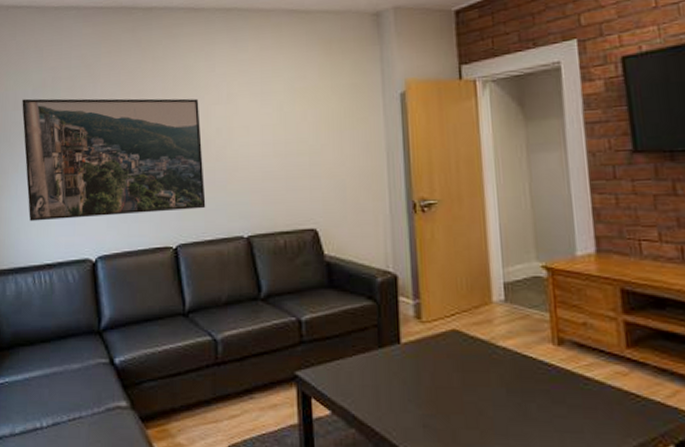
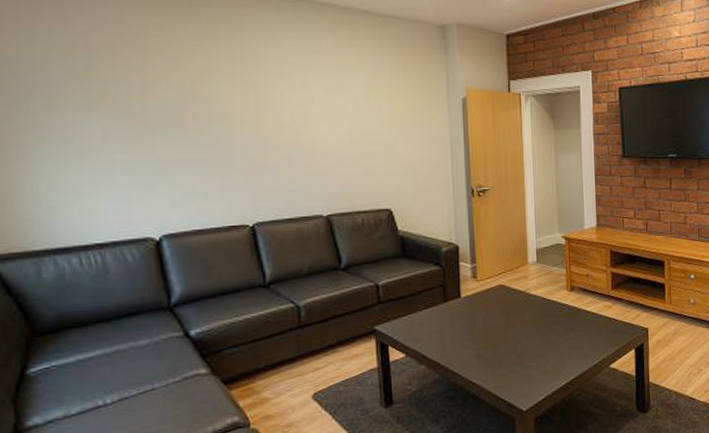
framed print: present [22,98,206,222] -> none [43,62,283,199]

